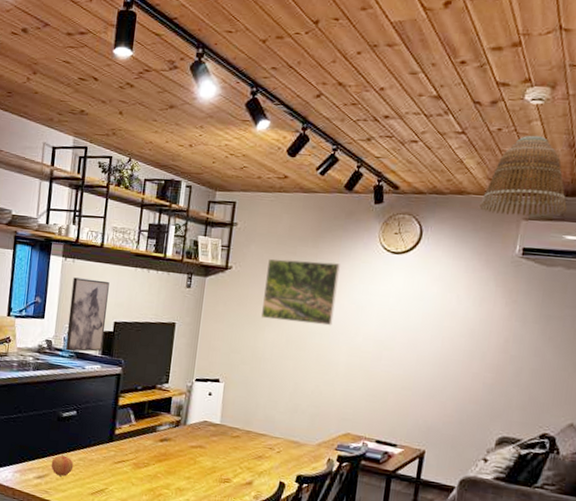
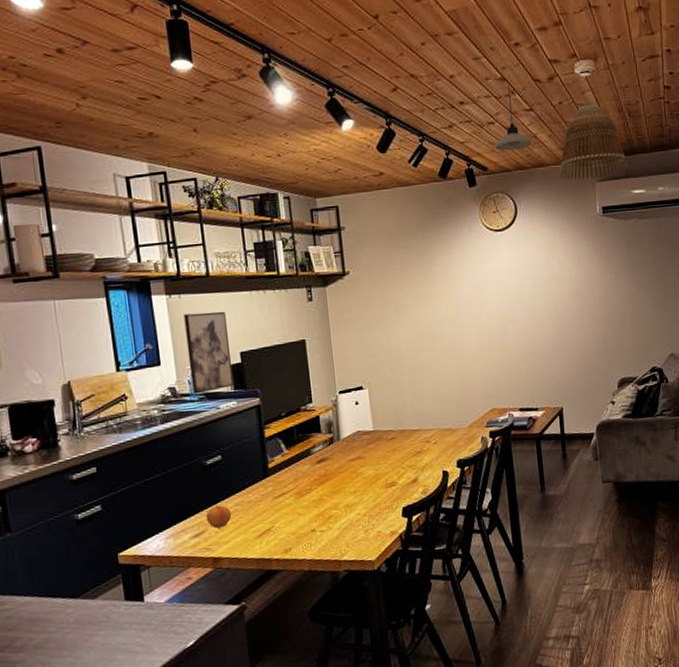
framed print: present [261,258,340,326] -> none [383,250,457,317]
pendant light: none [413,103,456,173] -> present [495,84,532,151]

